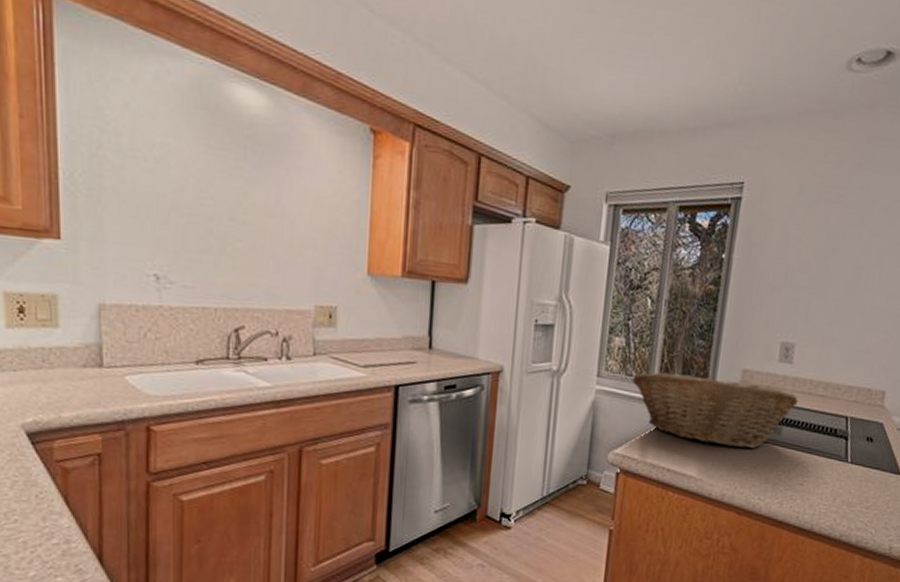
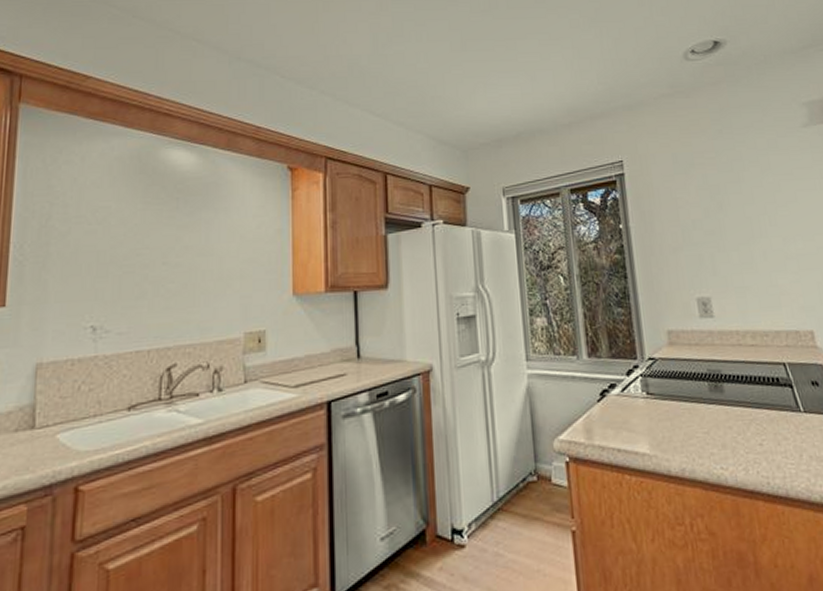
fruit basket: present [632,372,798,449] -> none [561,342,731,416]

